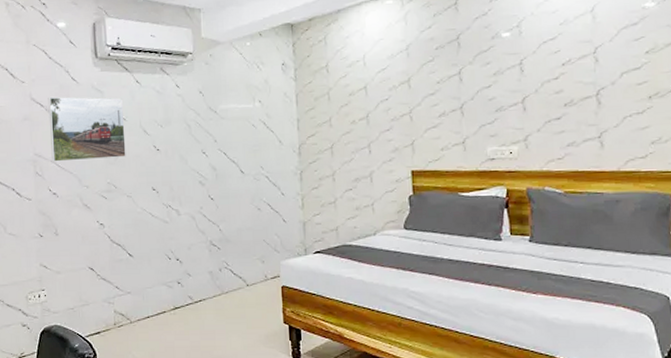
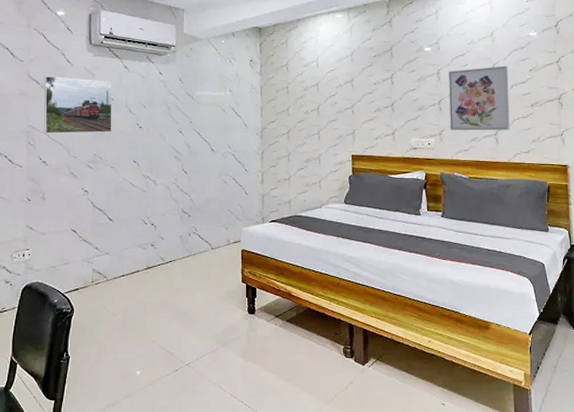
wall art: none [535,48,620,136] -> present [449,65,510,131]

